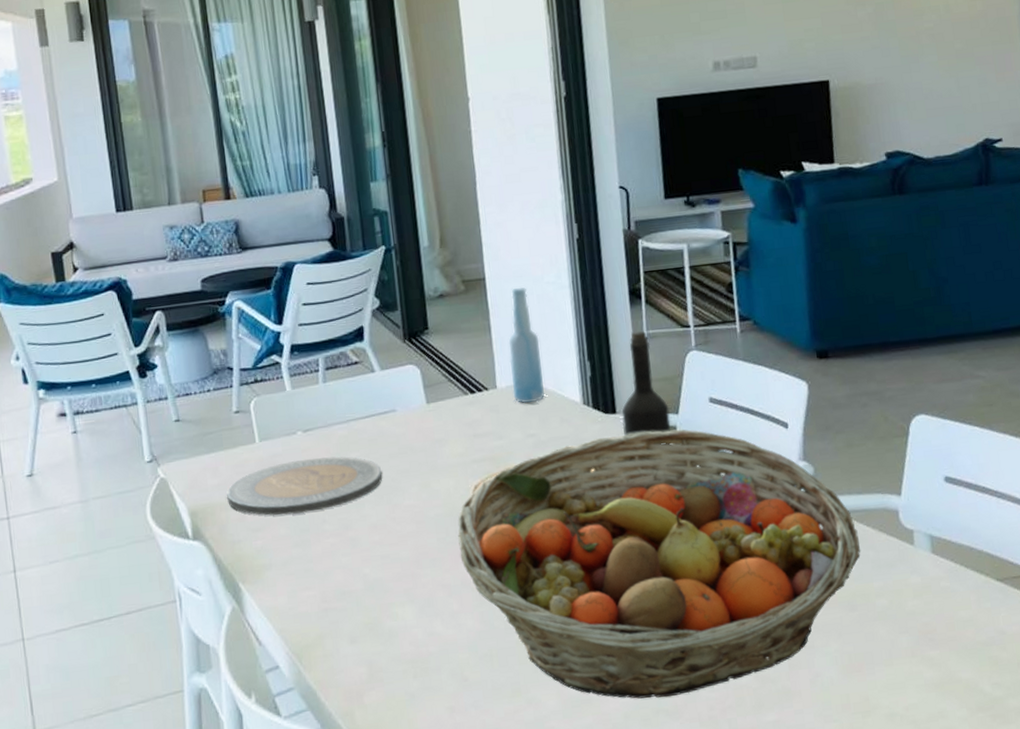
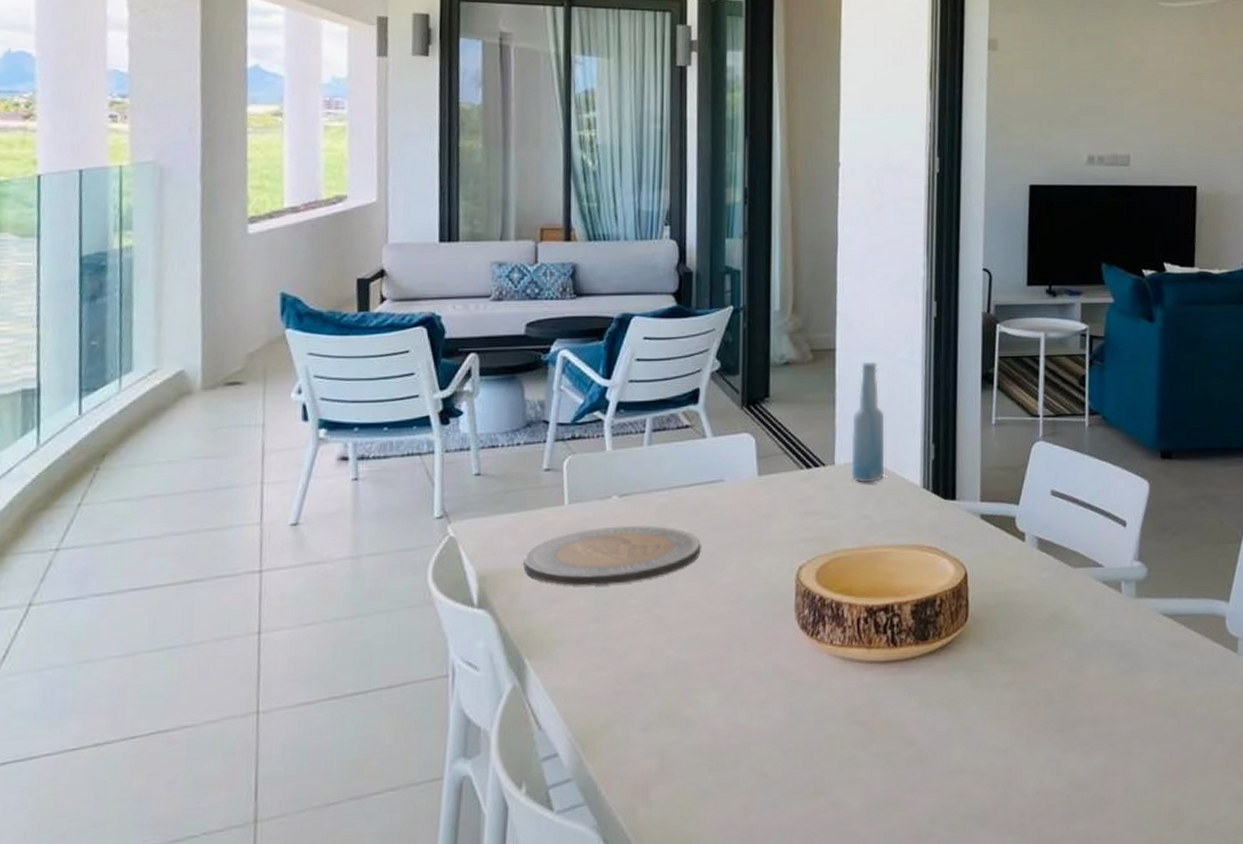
fruit basket: present [457,429,861,699] -> none [775,520,1186,803]
wine bottle: present [621,331,672,460] -> none [960,416,1011,549]

